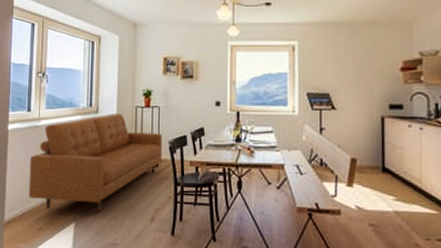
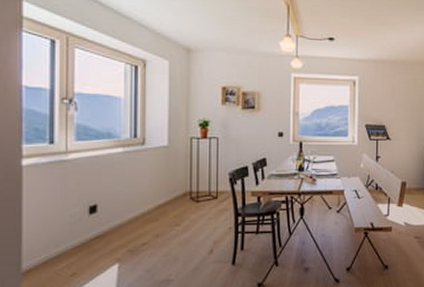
sofa: present [28,114,163,213] -> none [55,145,222,252]

